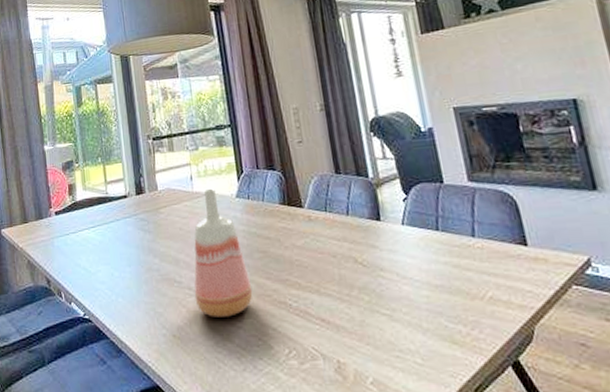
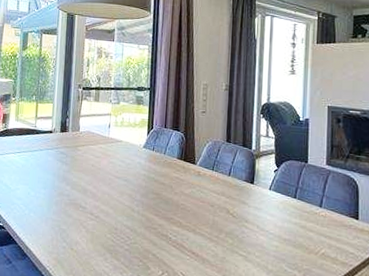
vase: present [194,188,253,317] -> none [94,137,143,241]

